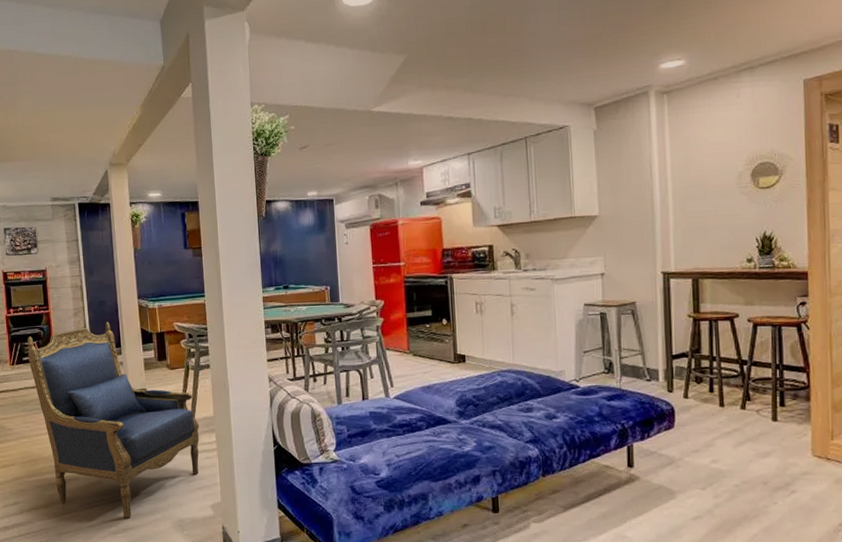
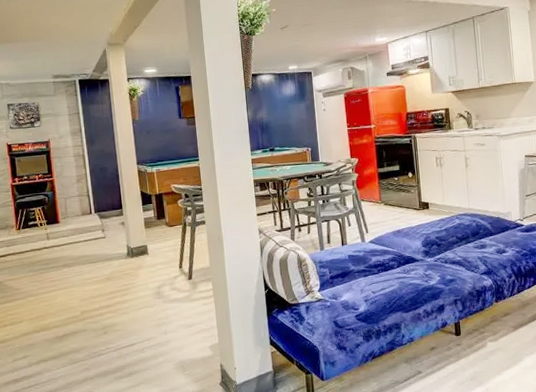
armchair: present [27,321,199,518] -> none [32,186,198,364]

